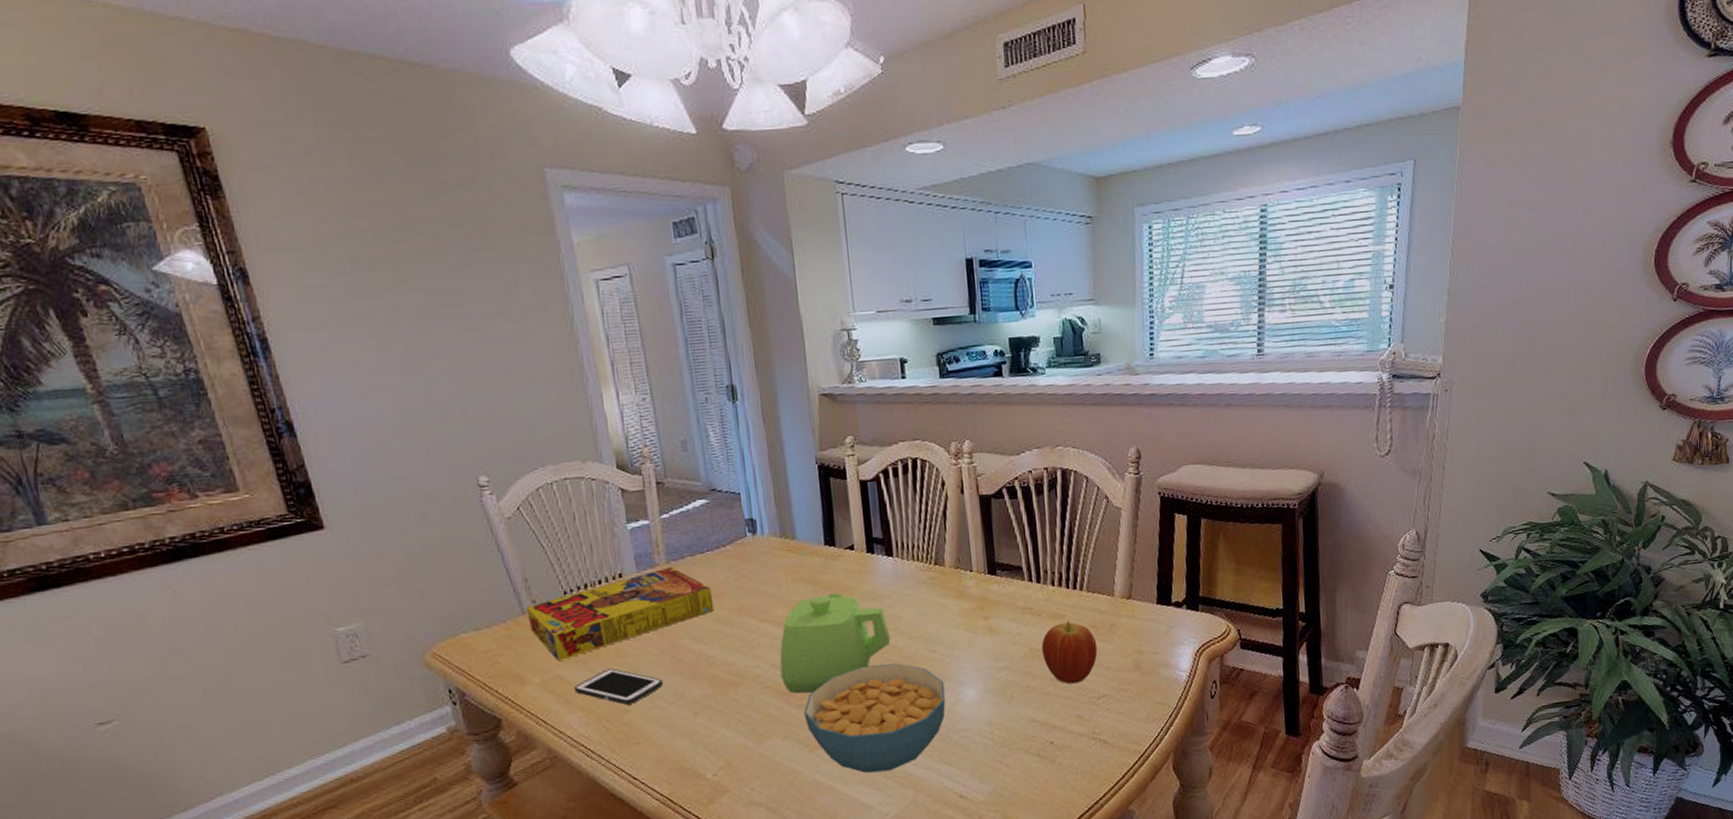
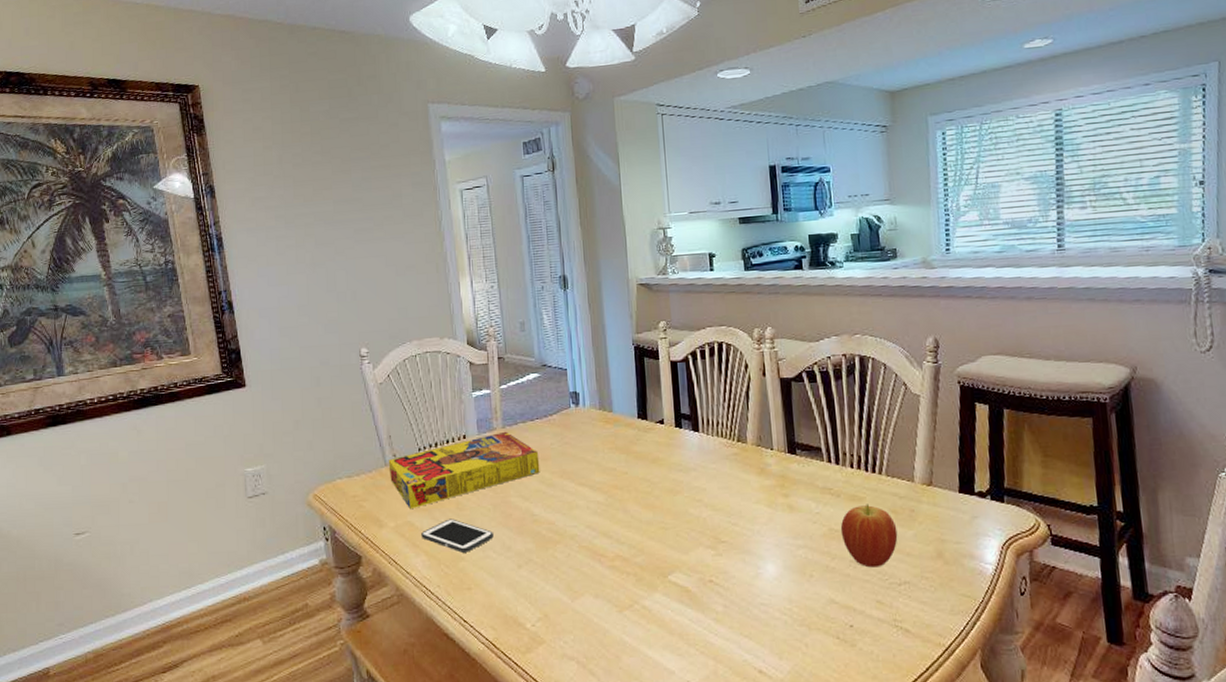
teapot: present [779,592,891,694] -> none [594,463,695,556]
cereal bowl: present [804,663,946,774] -> none [614,533,747,639]

